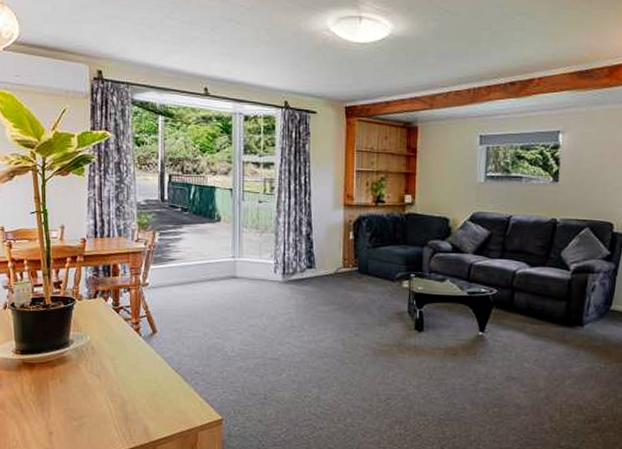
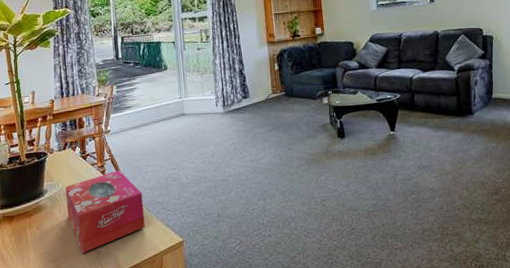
tissue box: none [94,330,180,416] -> present [65,170,145,254]

